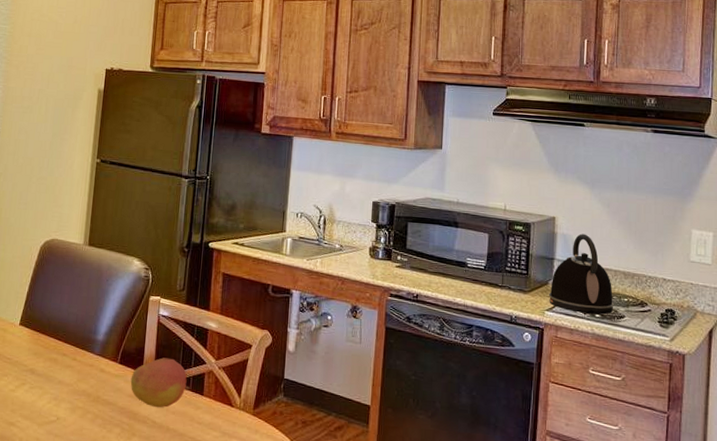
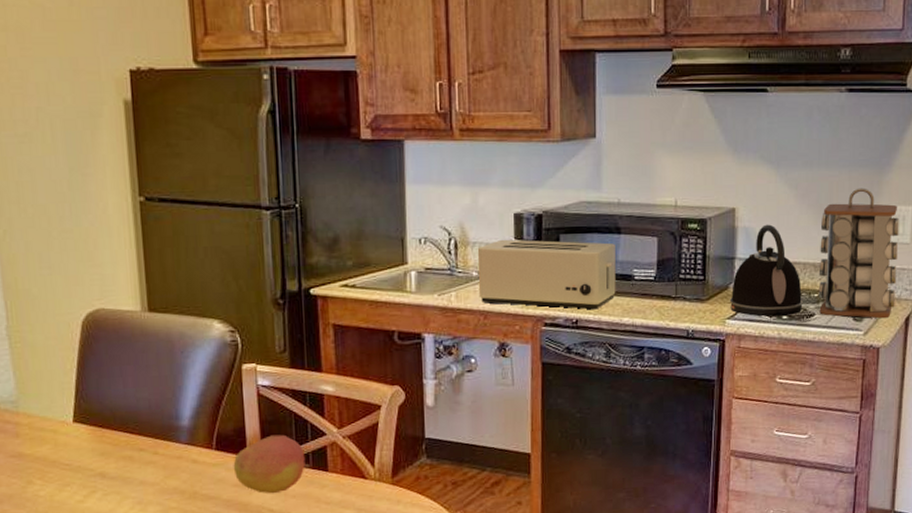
toaster: none [339,221,453,288] -> present [477,239,616,310]
spice rack: none [628,212,701,329] -> present [818,188,899,319]

